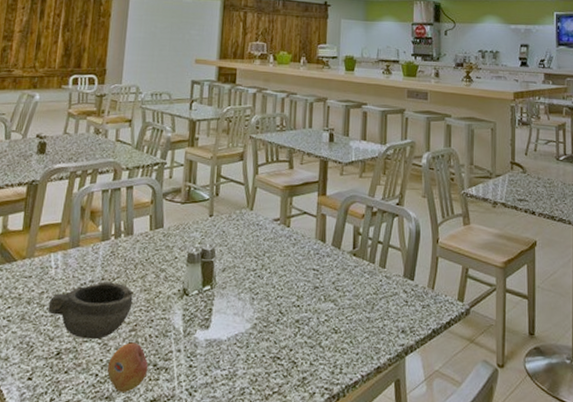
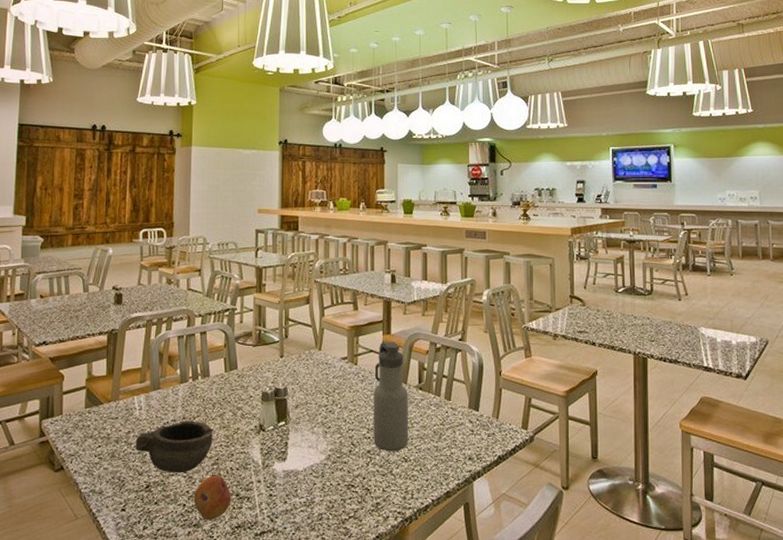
water bottle: none [303,203,342,322] -> present [373,341,409,452]

